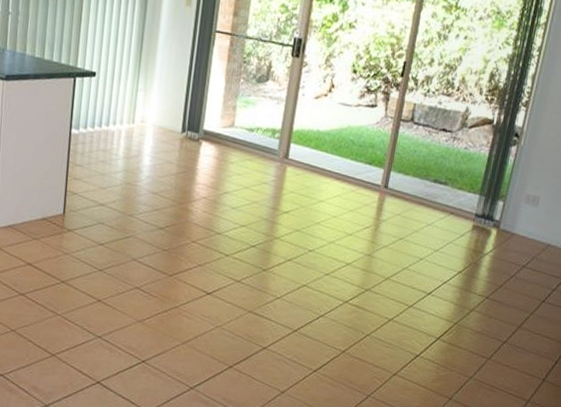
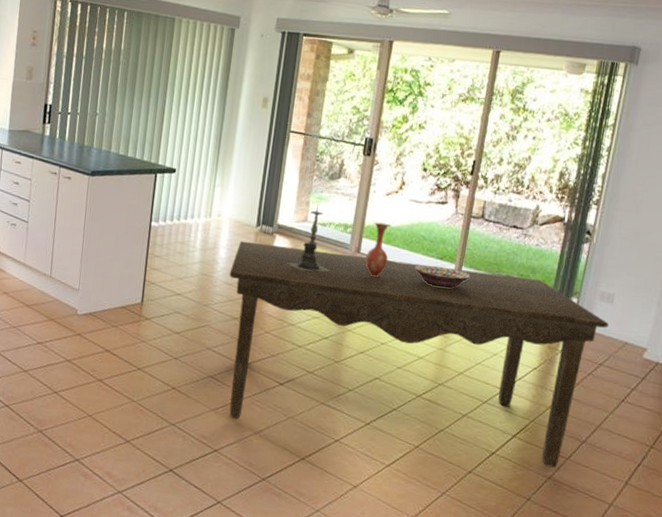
dining table: none [154,147,534,368] -> present [229,240,610,468]
candle holder: none [213,108,258,179] -> present [287,204,331,272]
vase: none [293,126,319,184] -> present [365,222,390,278]
decorative bowl: none [343,170,399,194] -> present [414,265,471,289]

